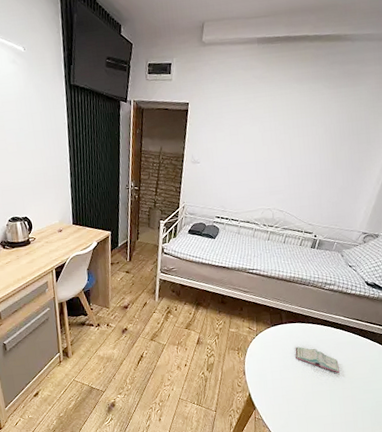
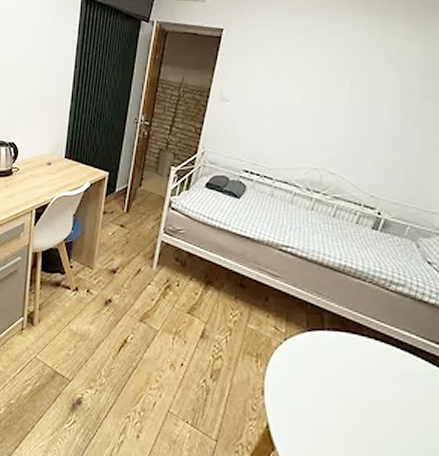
book: present [295,346,340,374] -> none [340,367,406,421]

